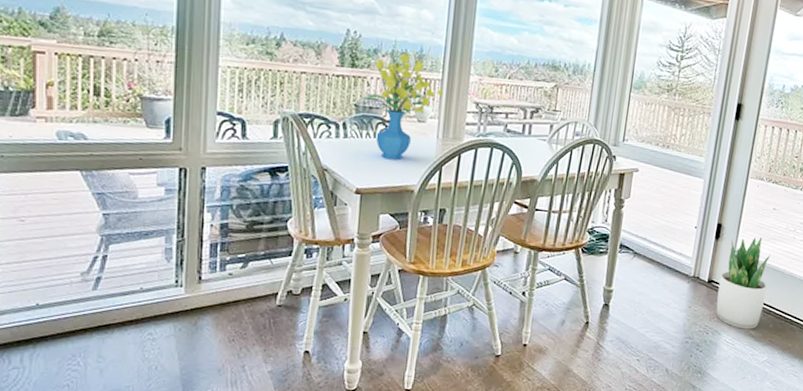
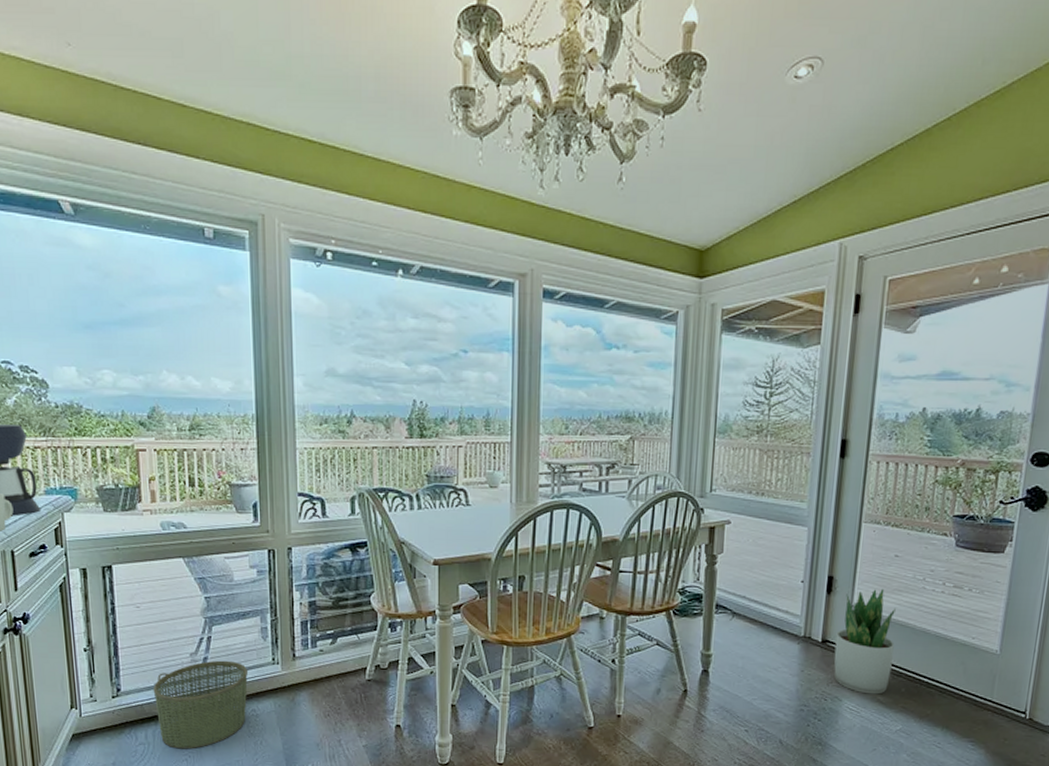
basket: none [33,281,148,374] -> present [153,660,249,749]
bouquet: present [361,51,443,159] -> none [432,415,513,527]

